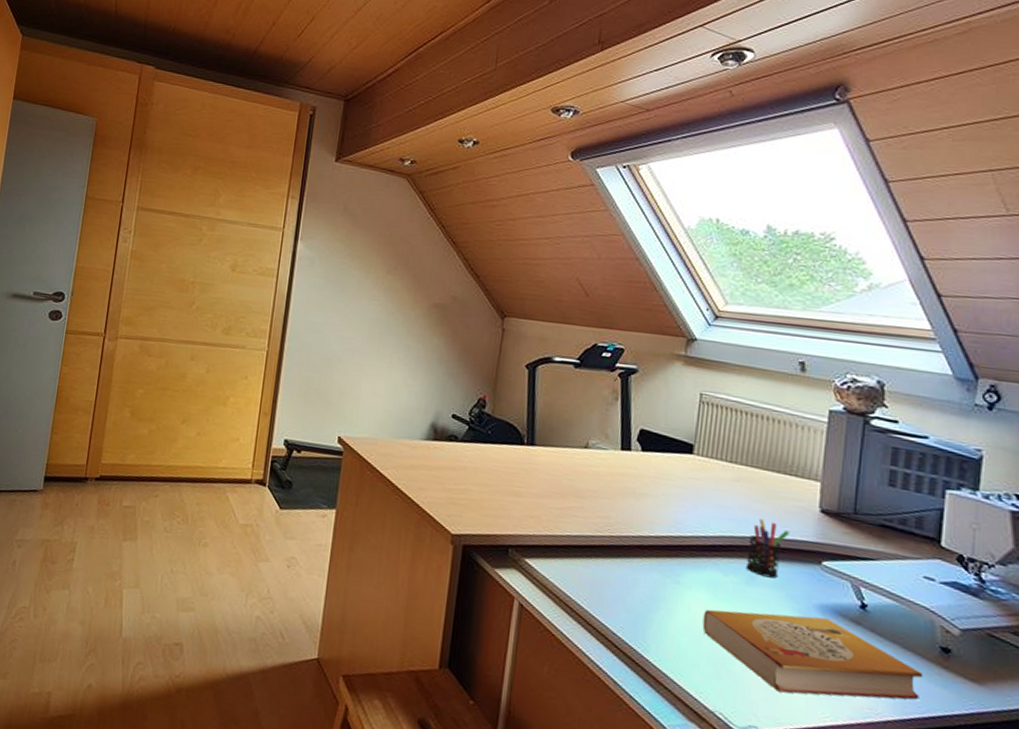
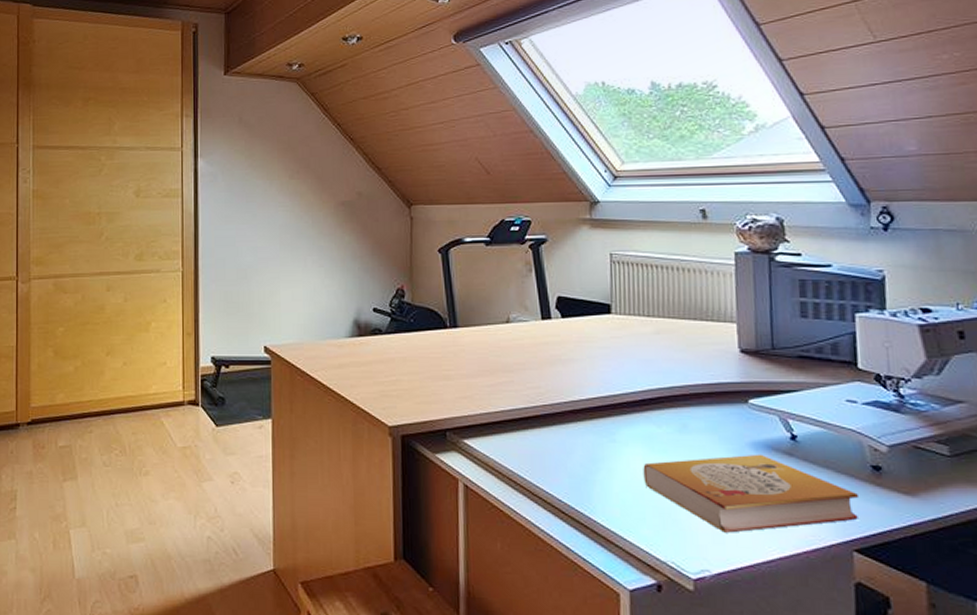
pen holder: present [745,518,790,579] -> none [676,367,714,423]

